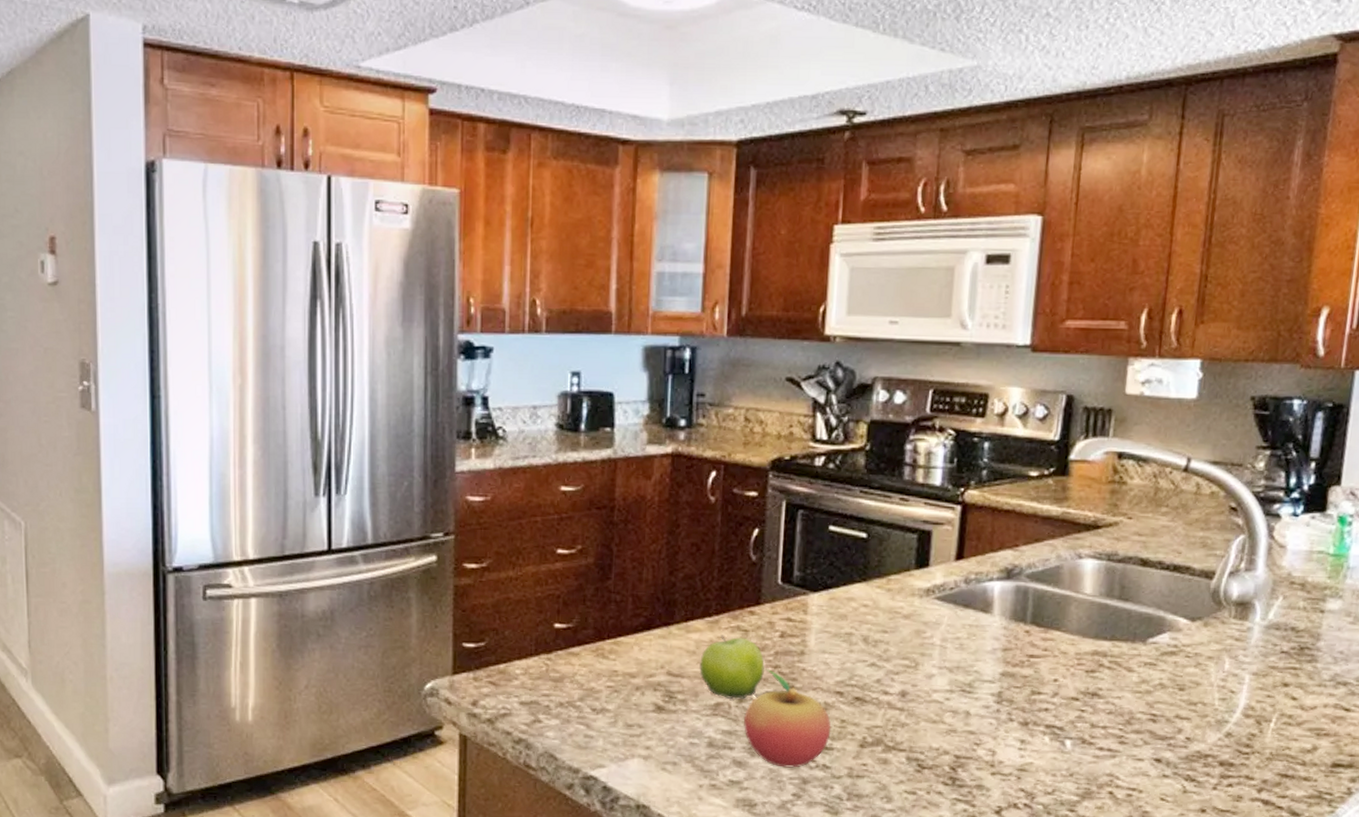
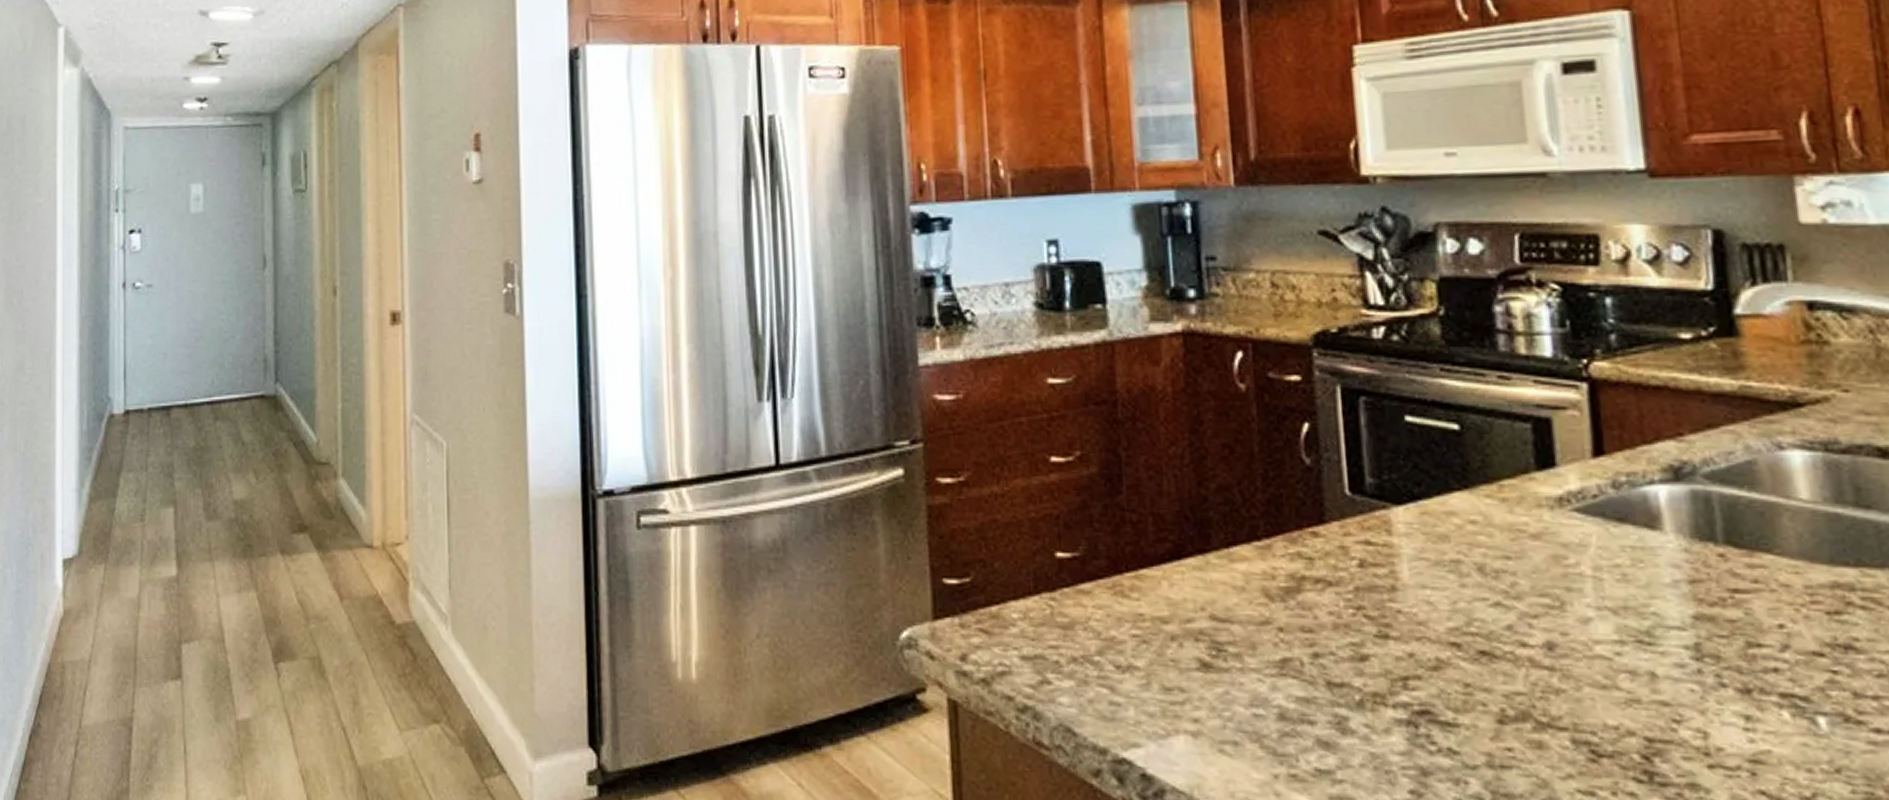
fruit: present [699,634,765,699] -> none [1252,564,1344,653]
fruit: present [743,668,831,768] -> none [1322,609,1452,753]

